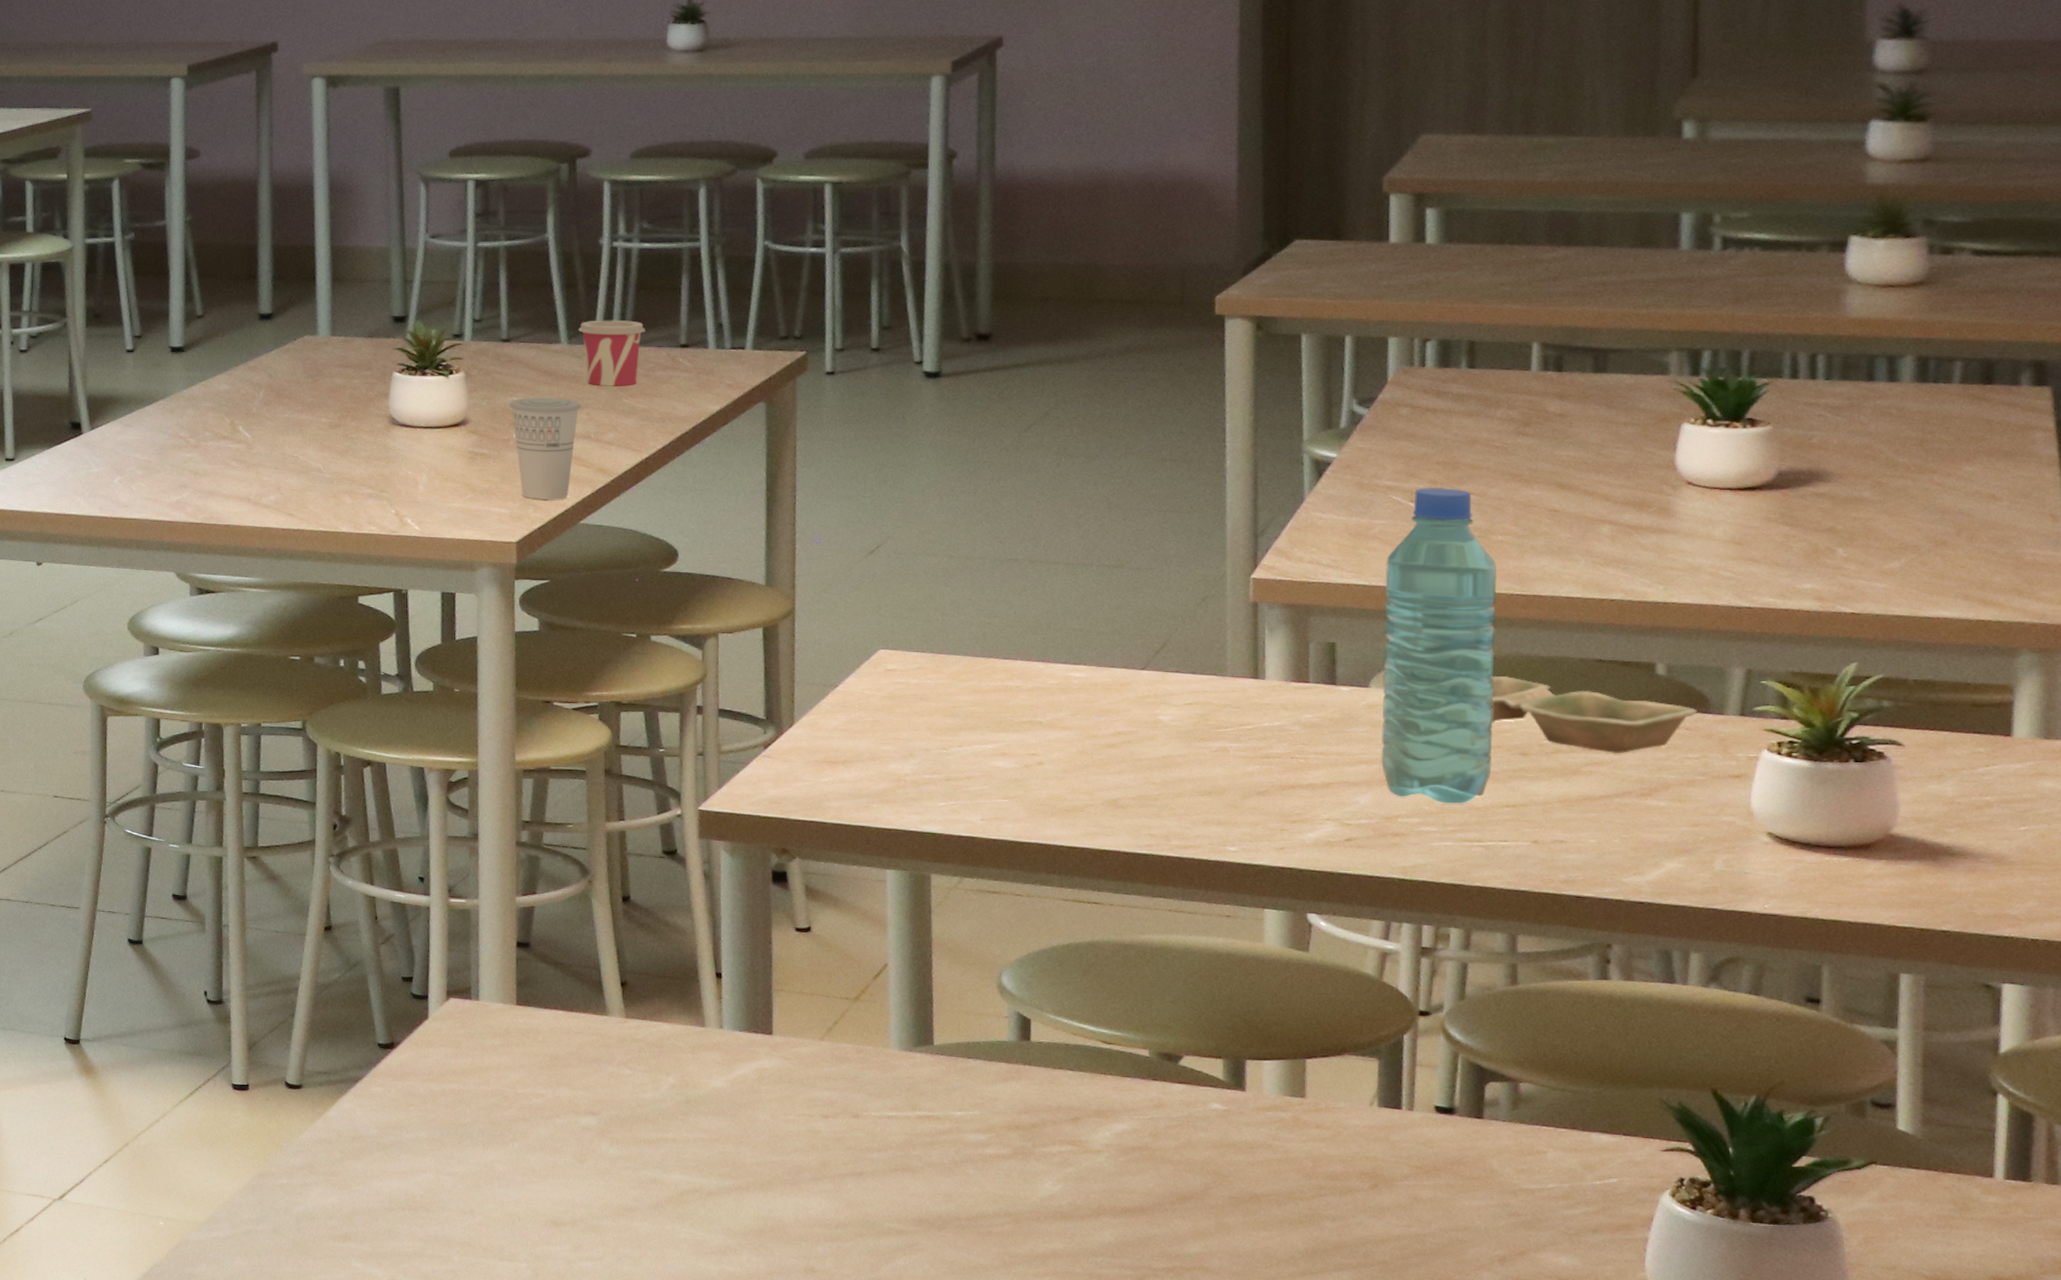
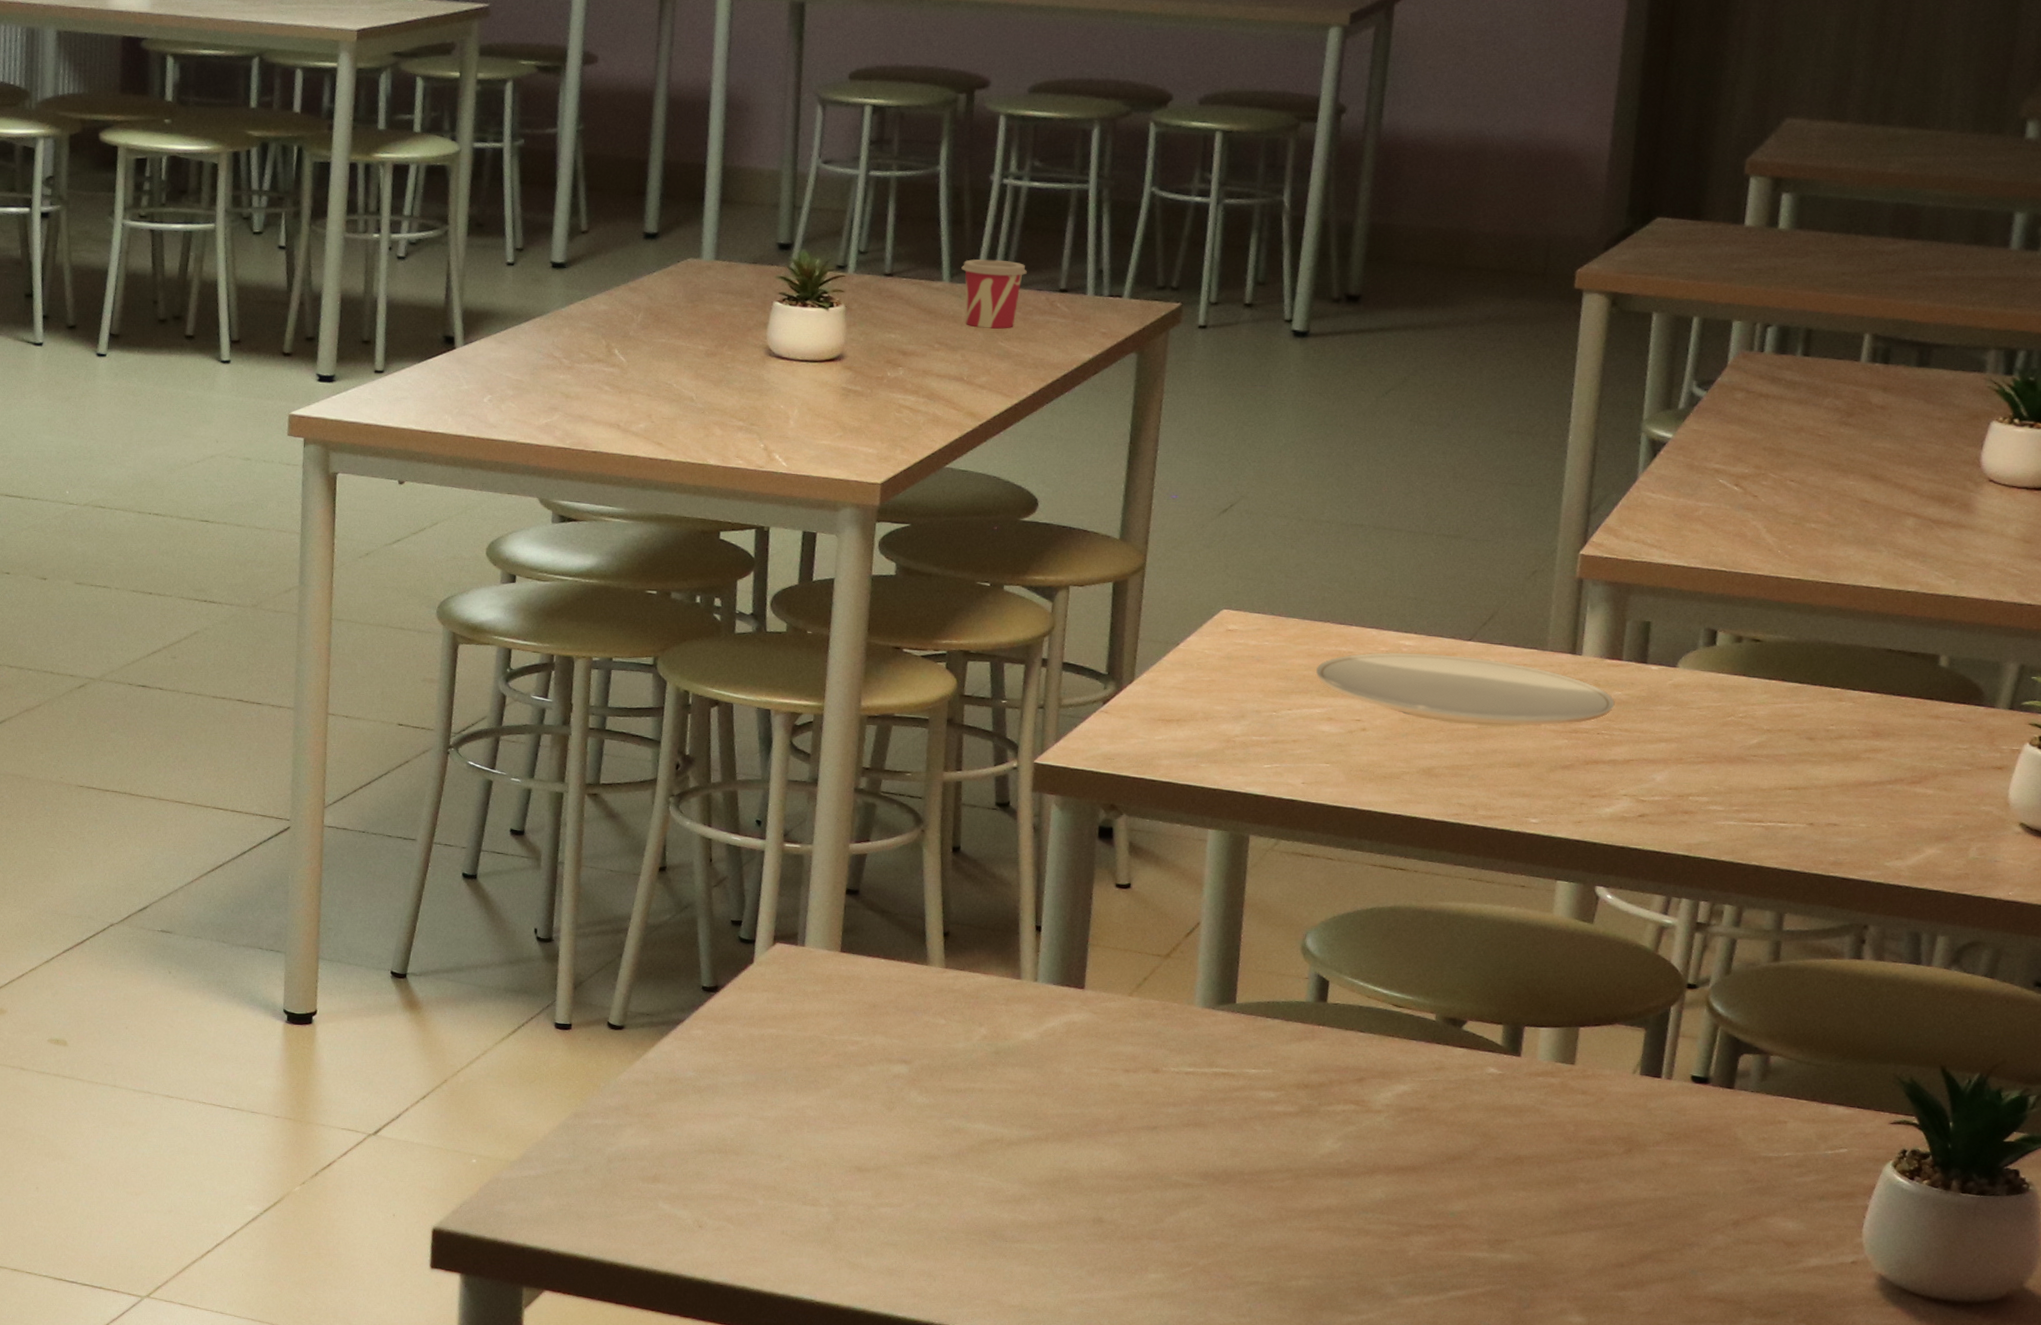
cup: present [509,398,581,500] -> none [886,335,957,442]
plate: none [983,684,1306,756] -> present [1315,652,1615,727]
water bottle: present [1381,488,1497,804] -> none [1679,472,1807,785]
food container: present [1491,675,1697,754] -> none [1785,660,1972,742]

